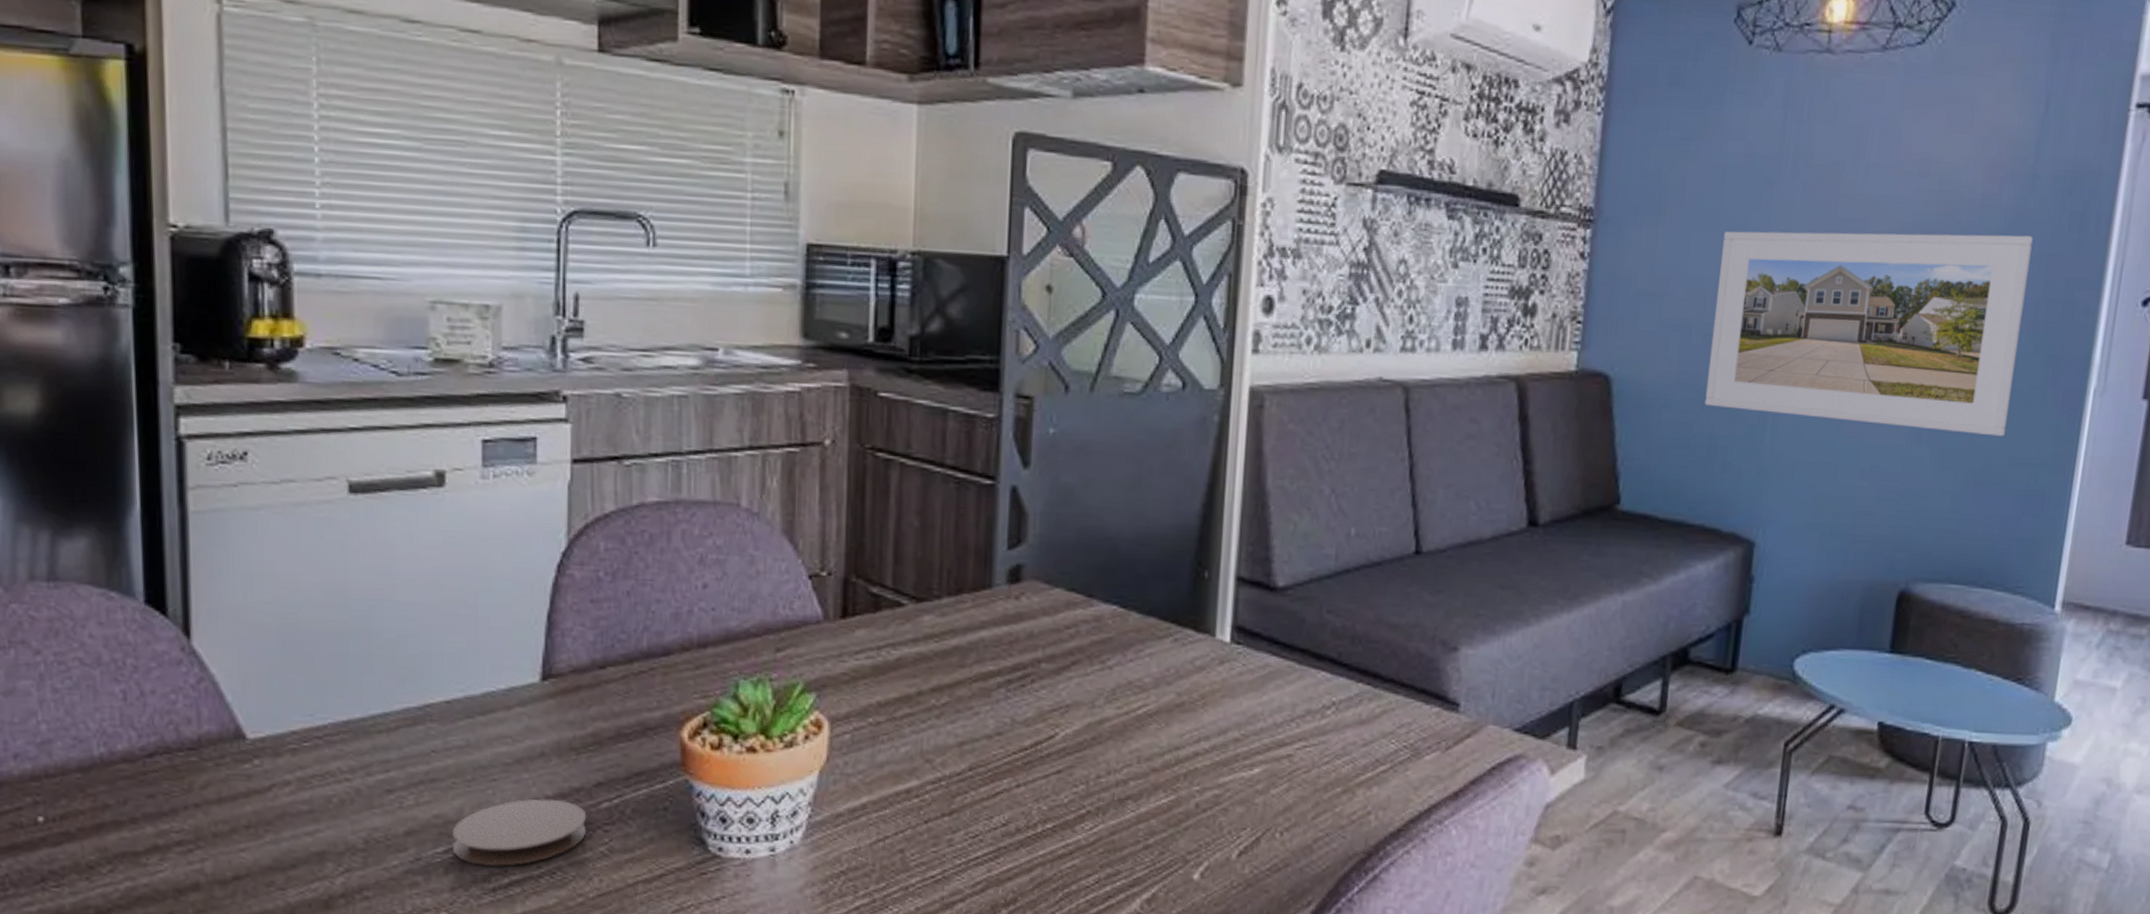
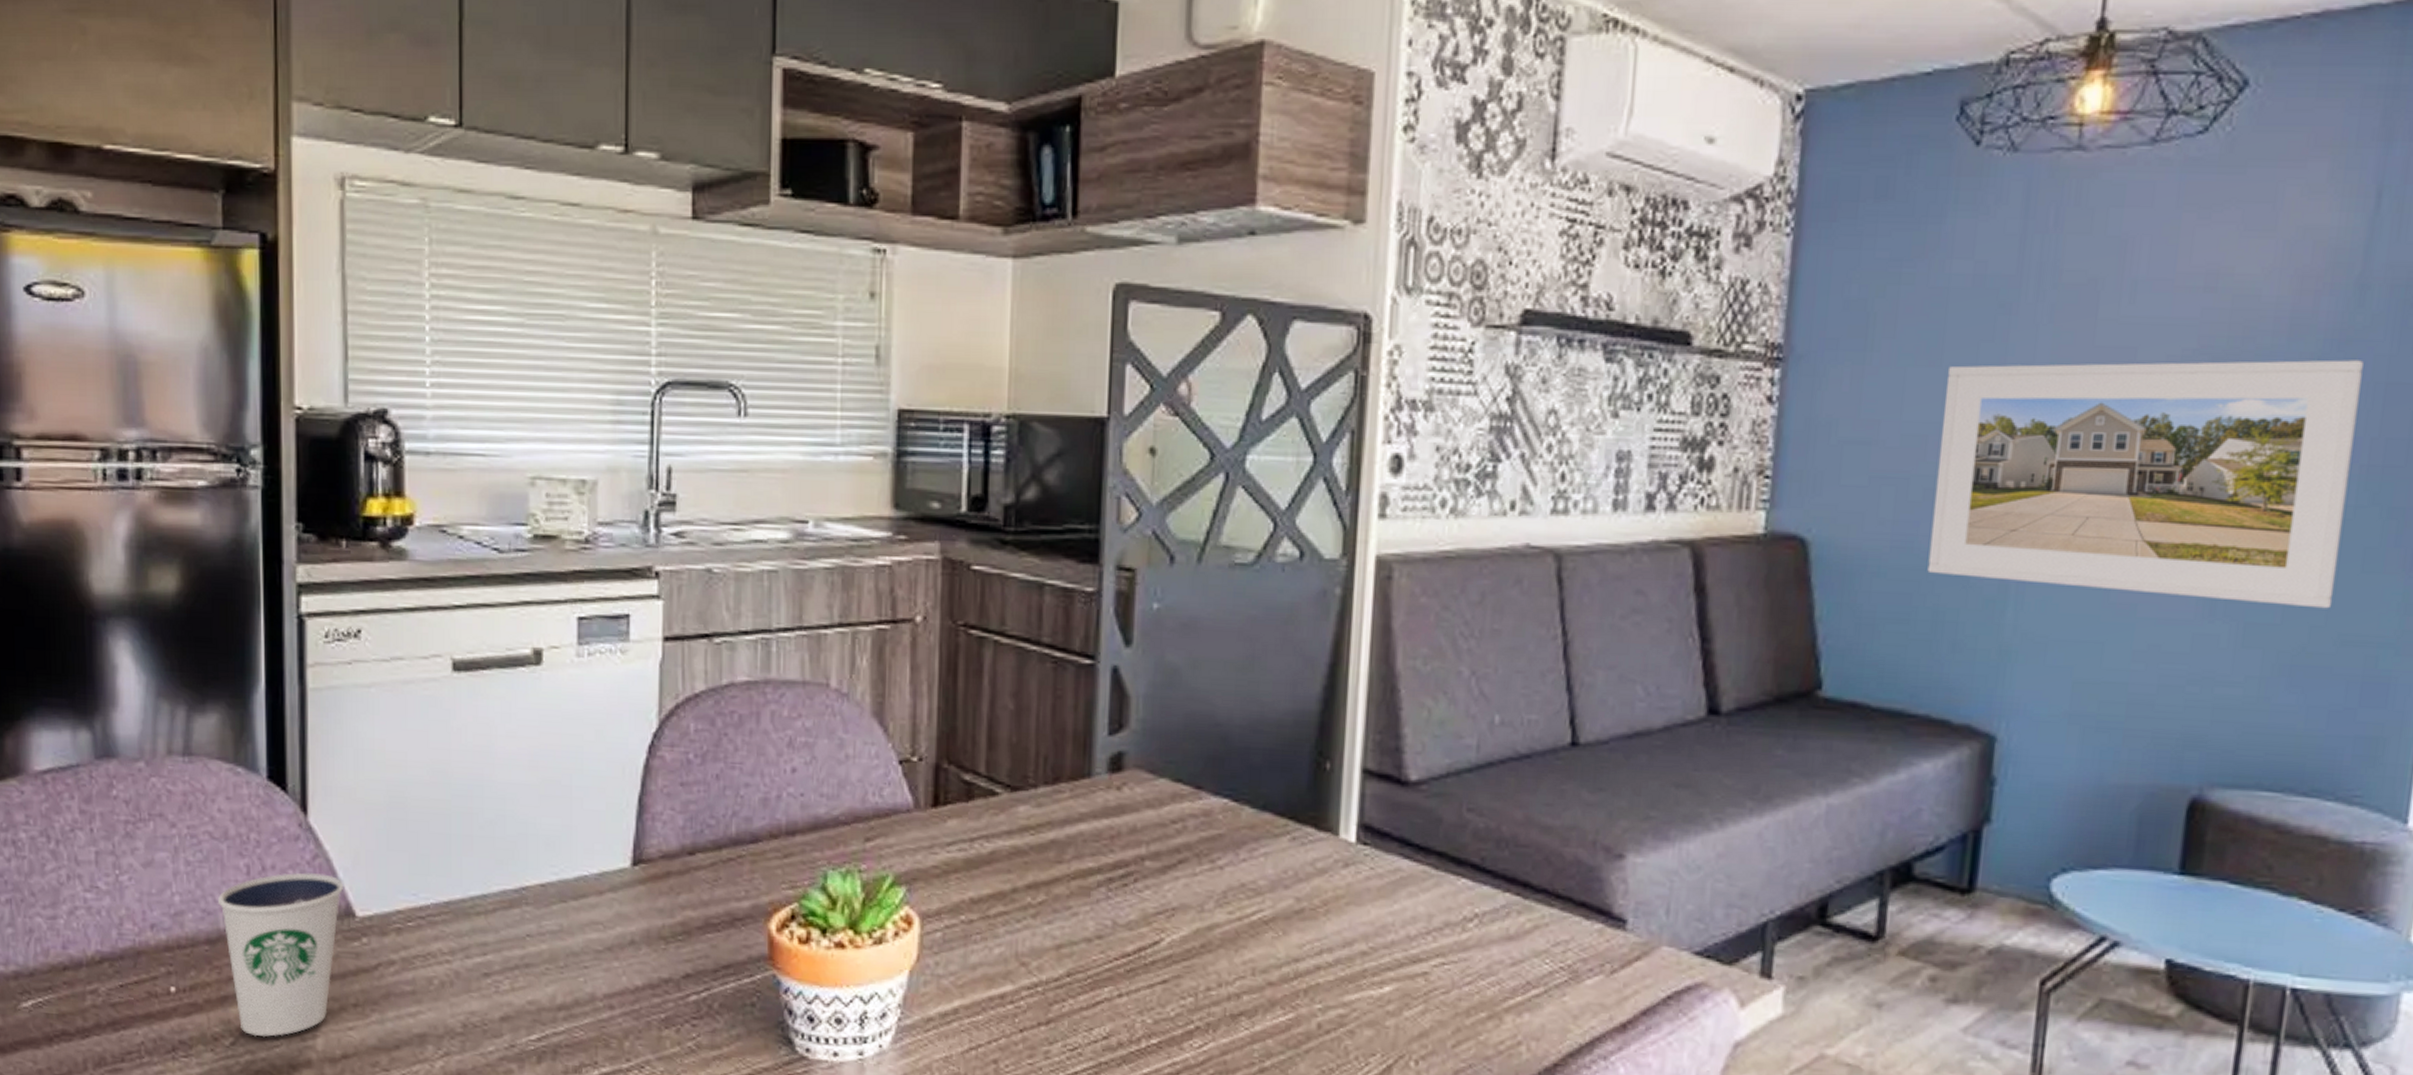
dixie cup: none [90,696,232,863] -> present [217,872,343,1038]
coaster: present [451,798,587,867] -> none [544,988,675,1058]

